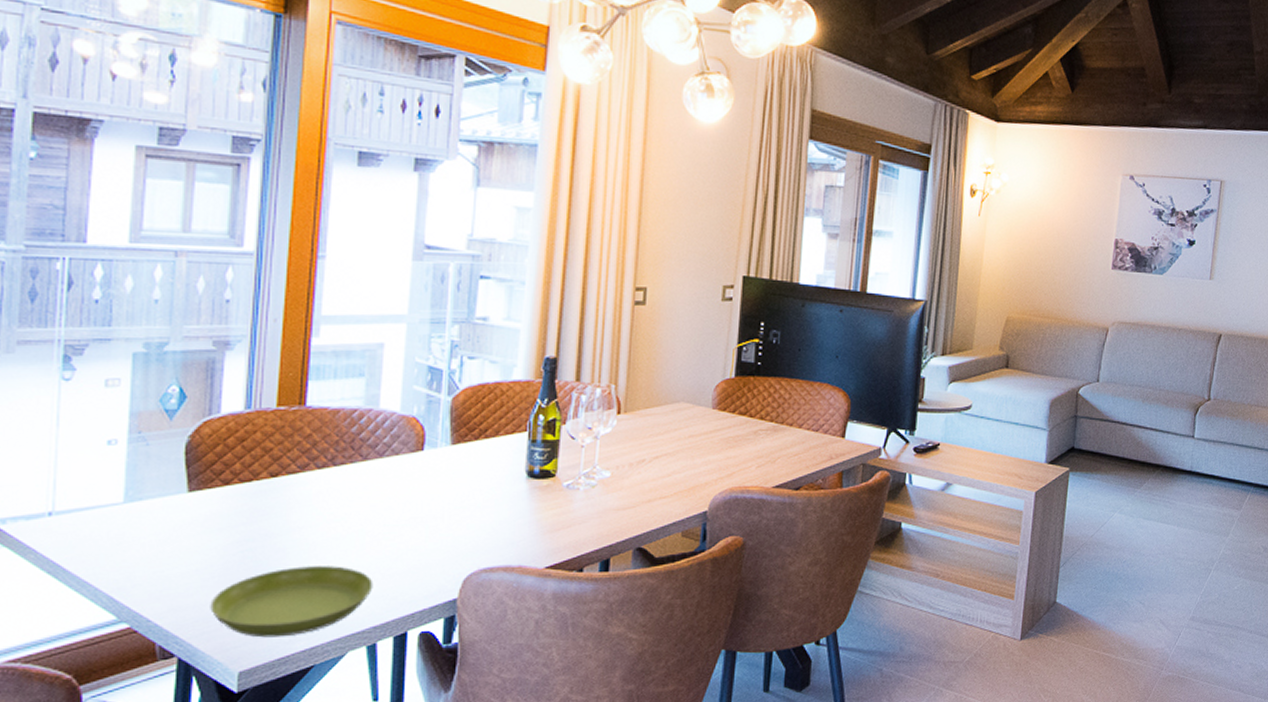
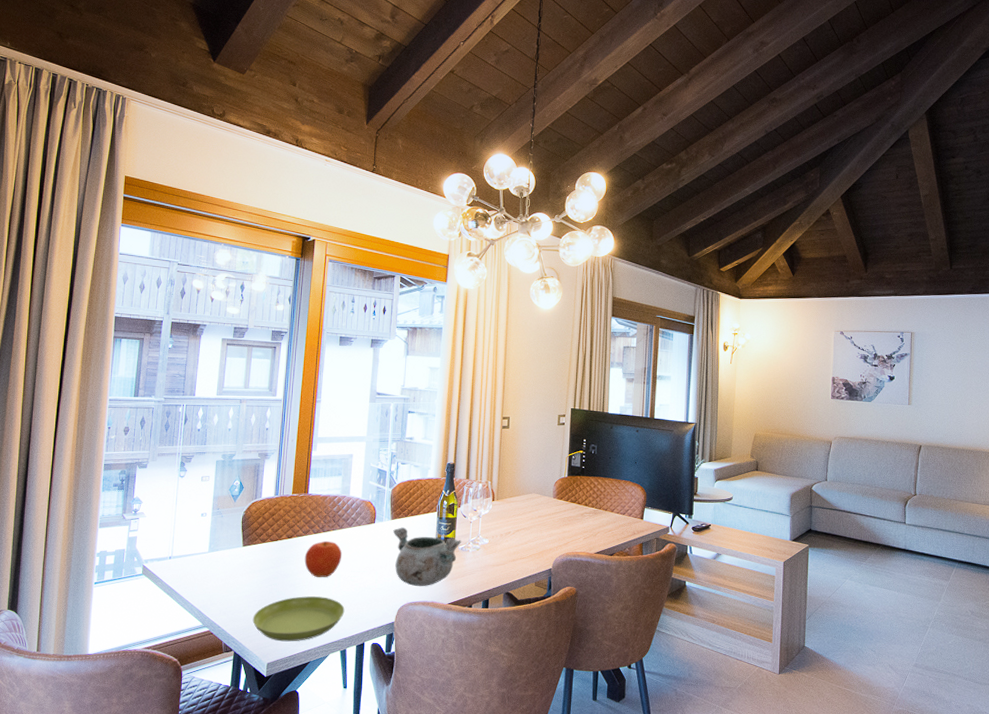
fruit: none [301,479,368,538] -> present [304,540,342,578]
decorative bowl: none [454,456,567,545] -> present [393,527,461,587]

